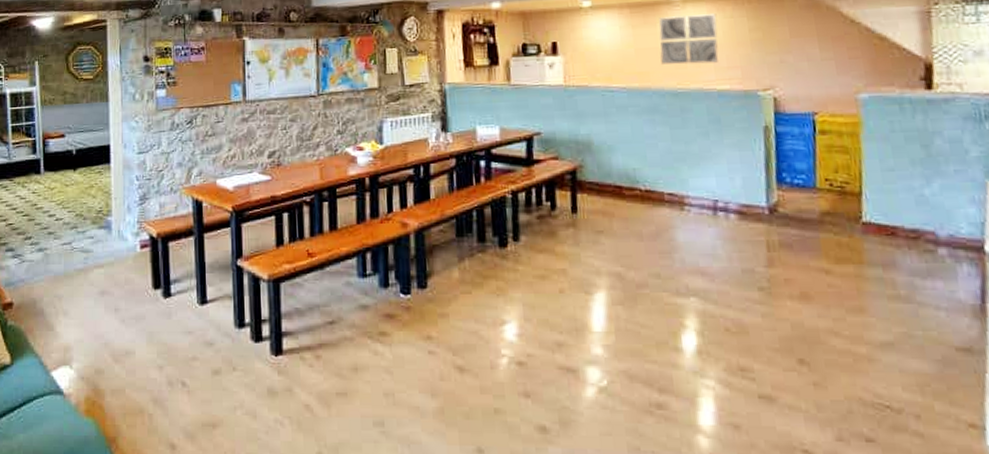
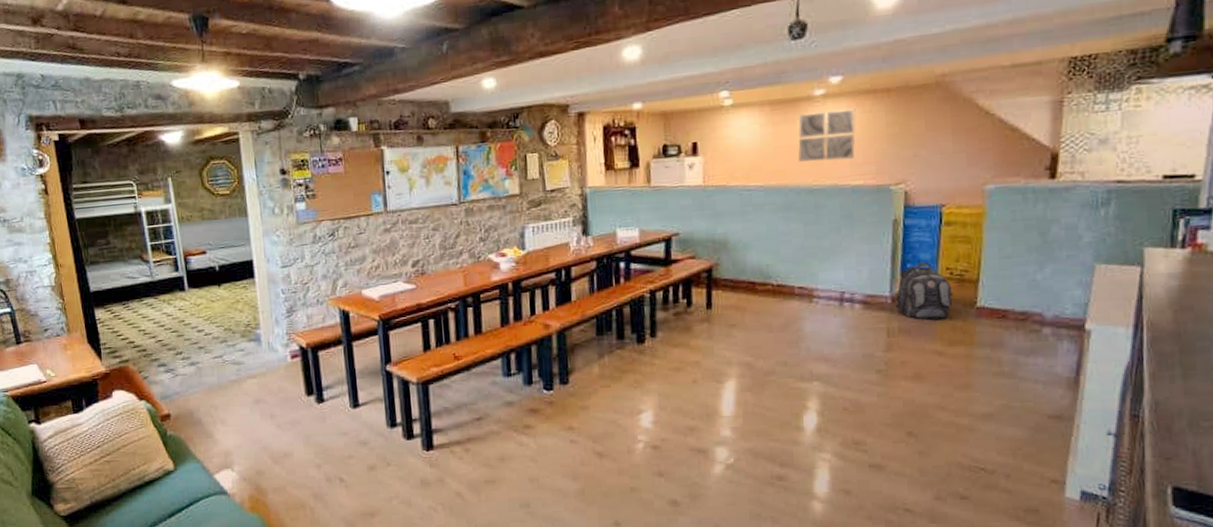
backpack: none [773,171,836,234] -> present [895,262,954,320]

